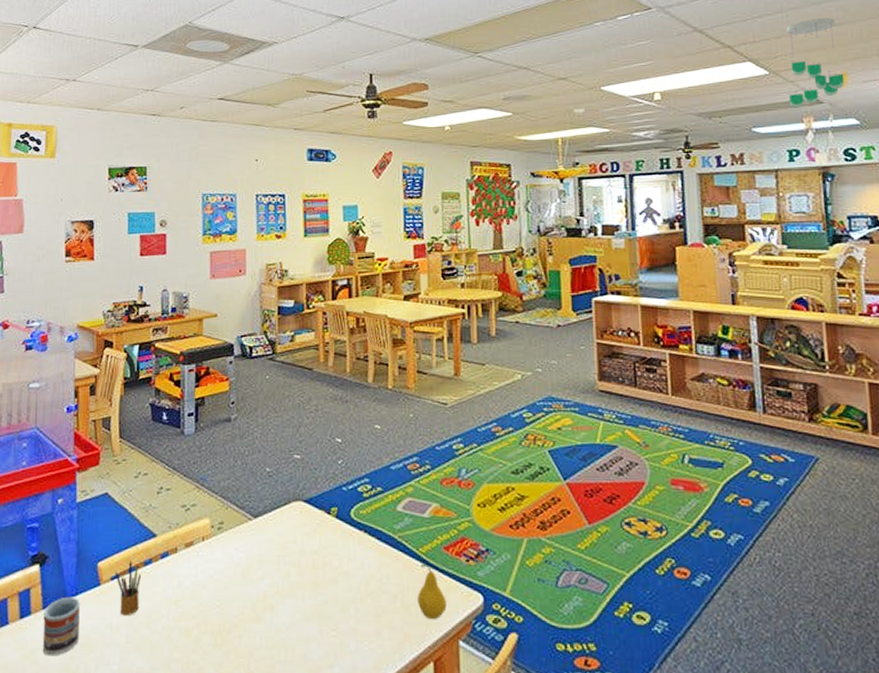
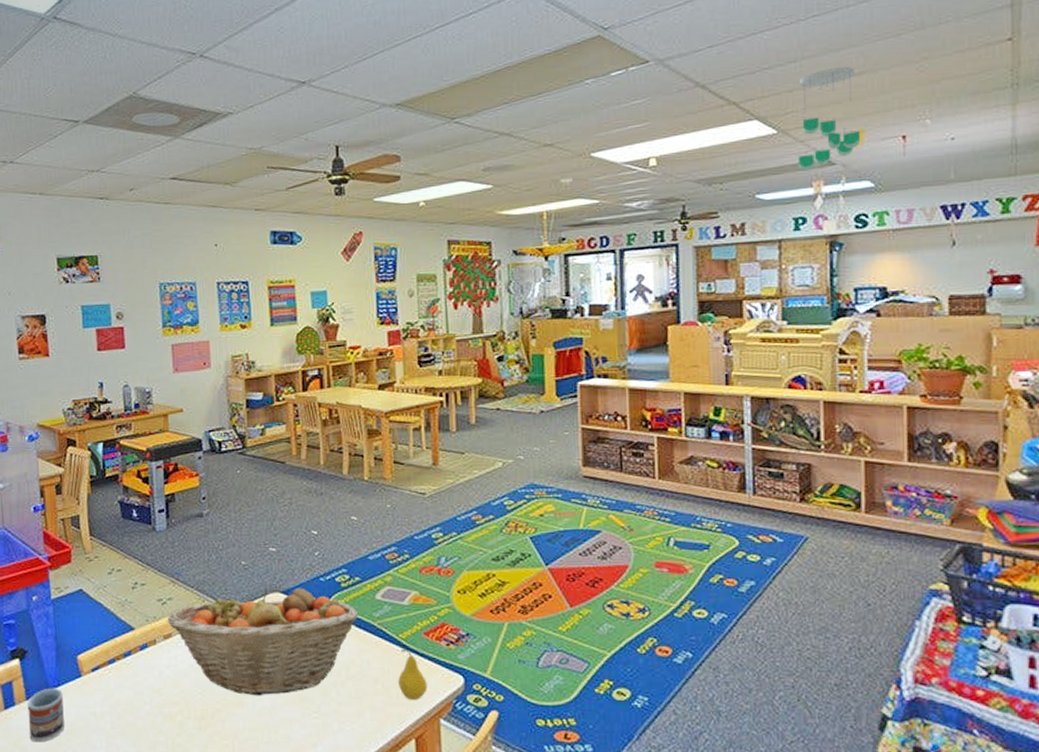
pencil box: present [116,559,141,616] -> none [96,652,121,705]
fruit basket: none [189,496,380,611] -> present [167,587,359,696]

